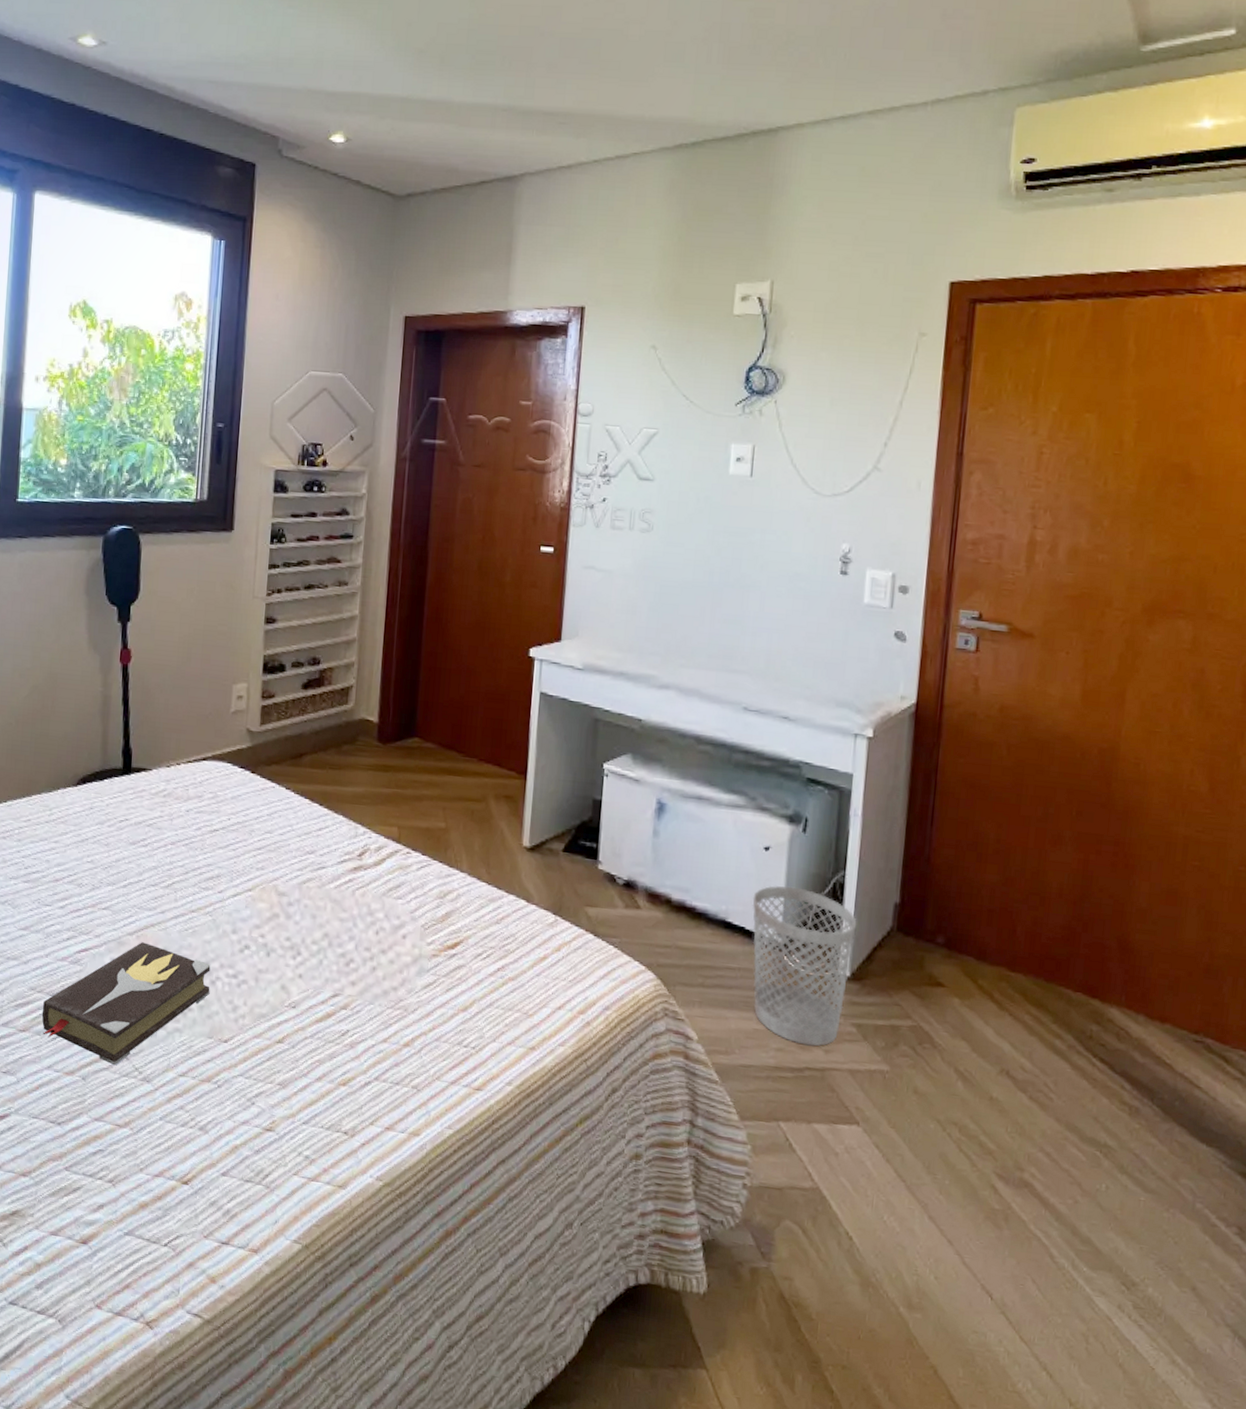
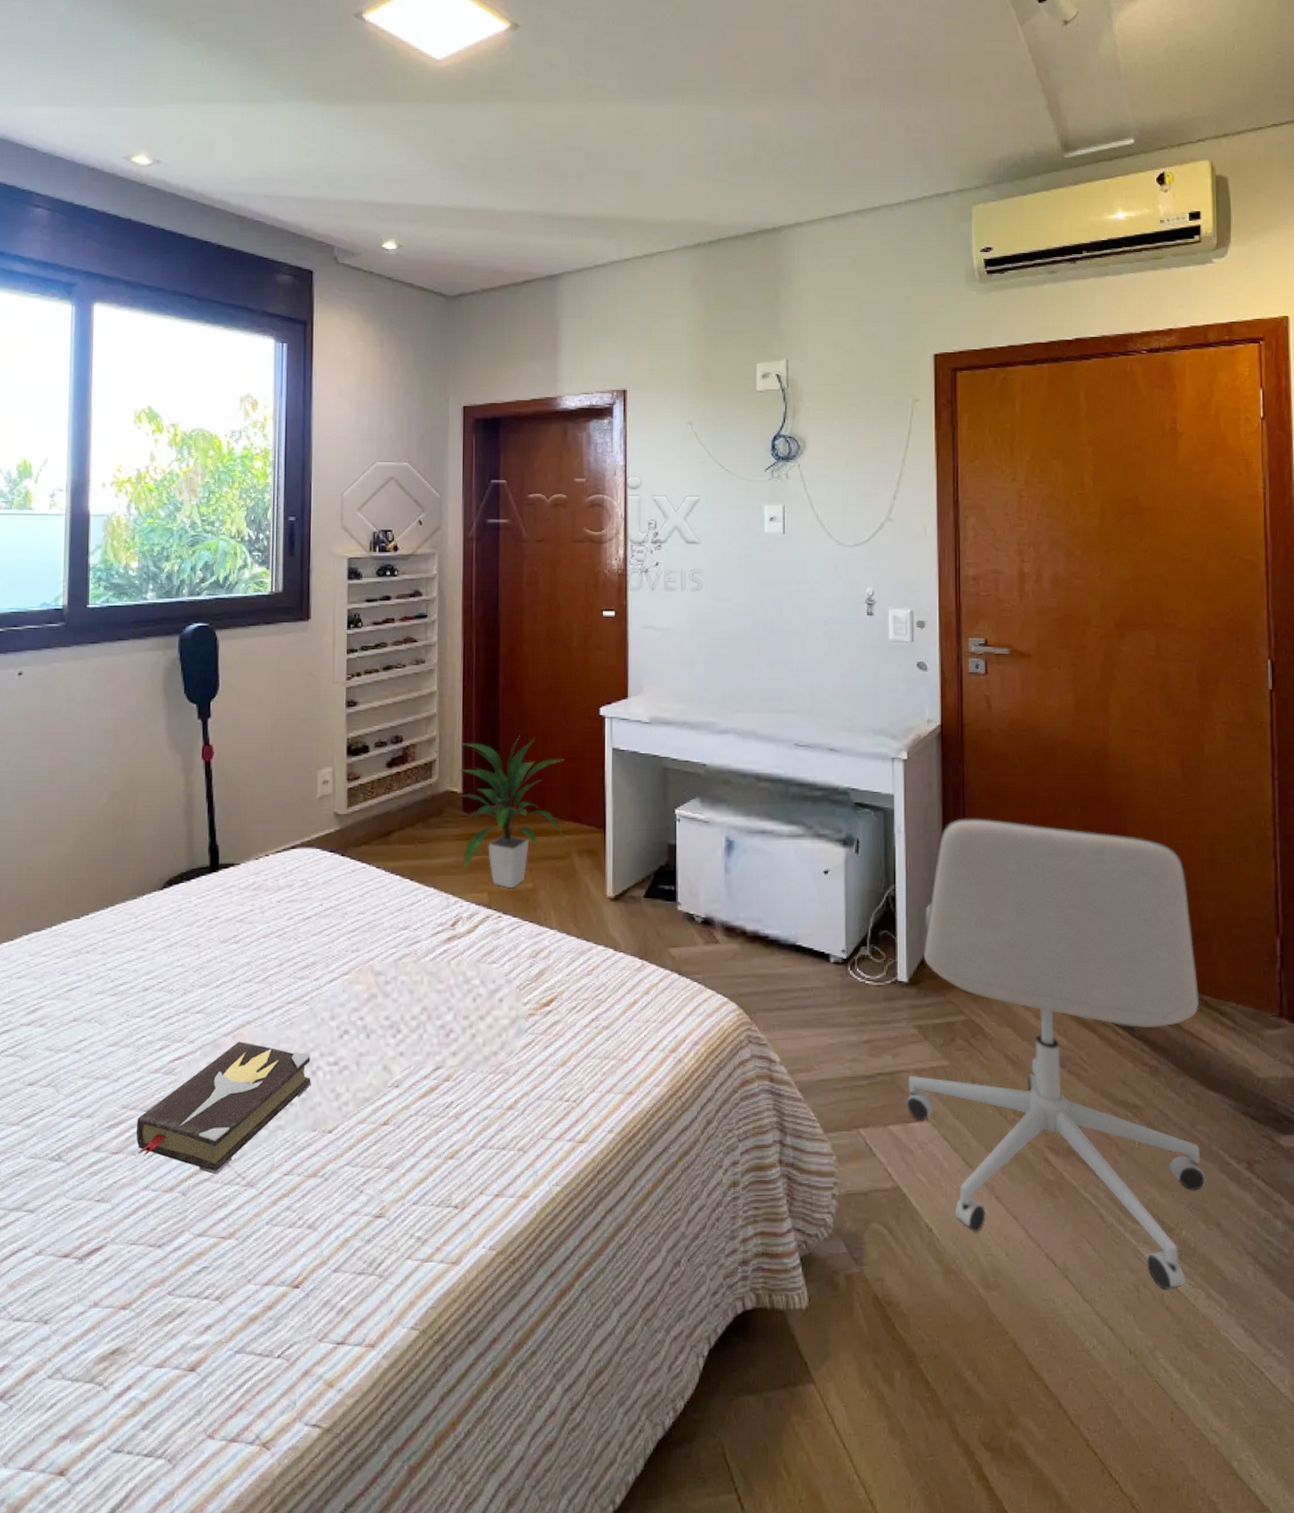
indoor plant: none [374,669,488,826] -> present [458,735,565,889]
wastebasket: present [752,885,857,1046] -> none [818,905,909,1052]
office chair: none [834,808,1202,1347] -> present [905,818,1206,1290]

